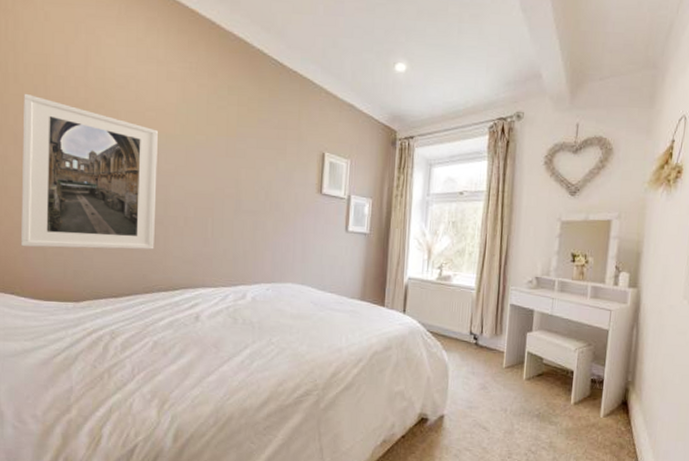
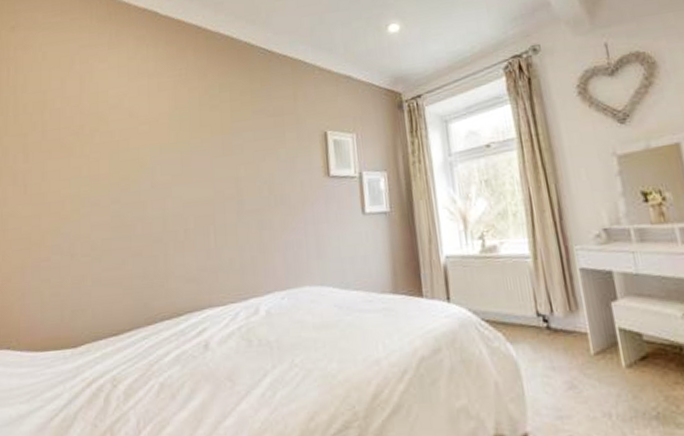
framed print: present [20,93,158,250] -> none [17,132,155,293]

